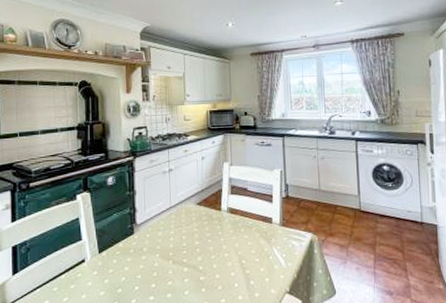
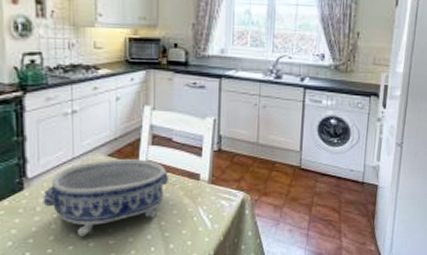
decorative bowl: none [148,206,247,273] -> present [43,159,170,236]

